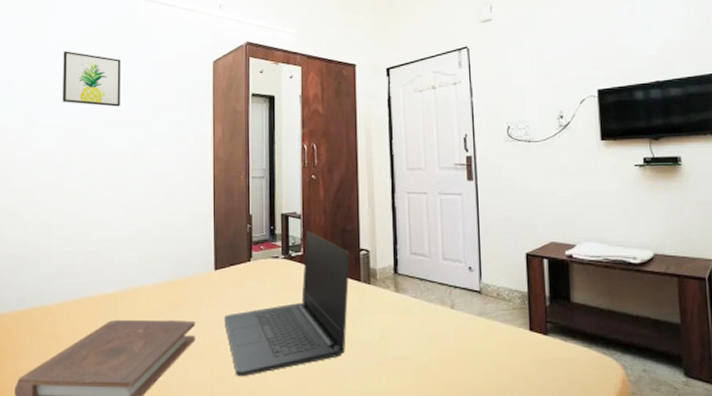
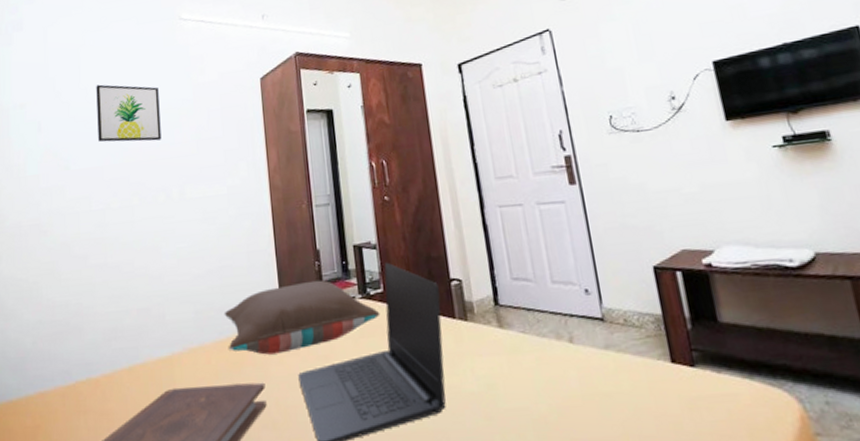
pillow: none [164,240,298,298] -> present [224,280,380,355]

